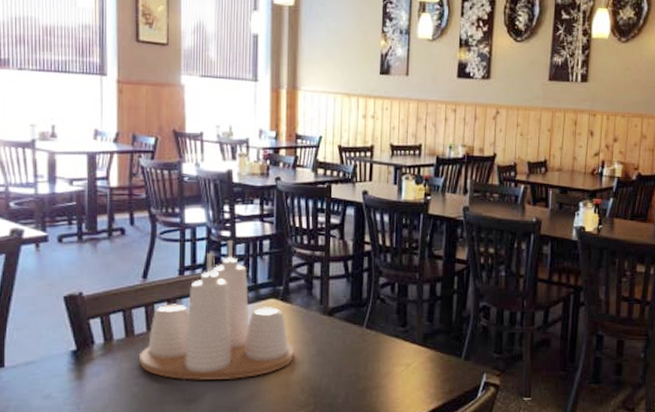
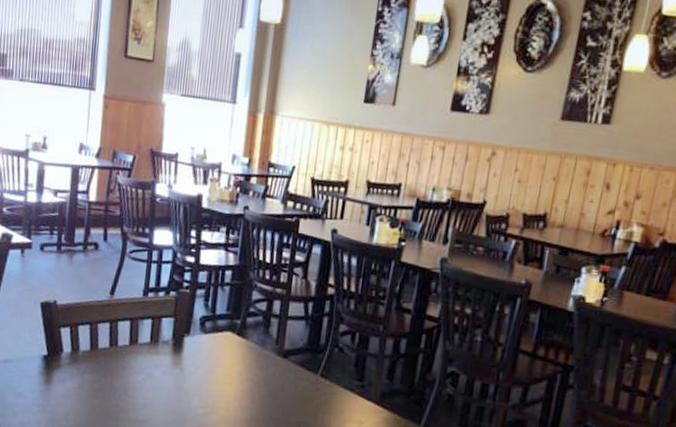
condiment set: present [138,241,295,381] -> none [100,267,246,409]

